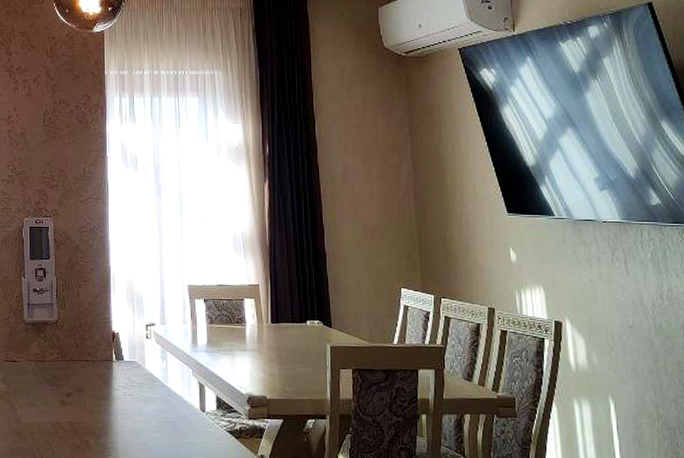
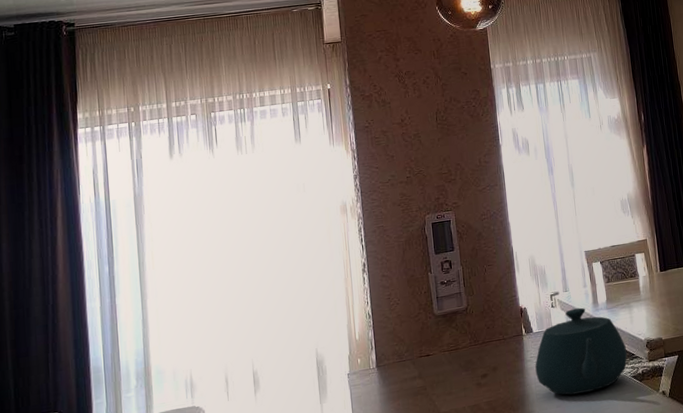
teapot: none [123,344,225,437] -> present [535,307,628,395]

